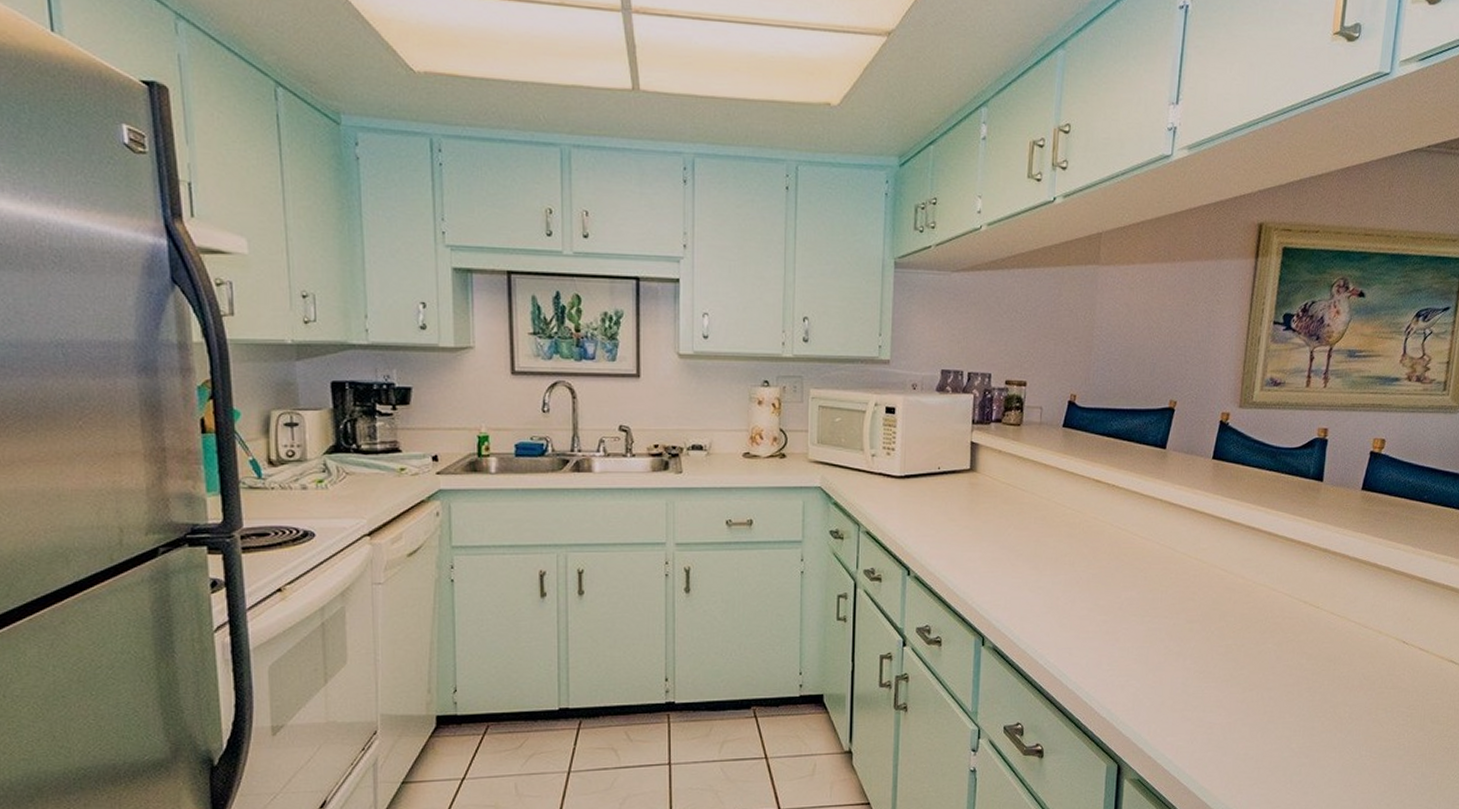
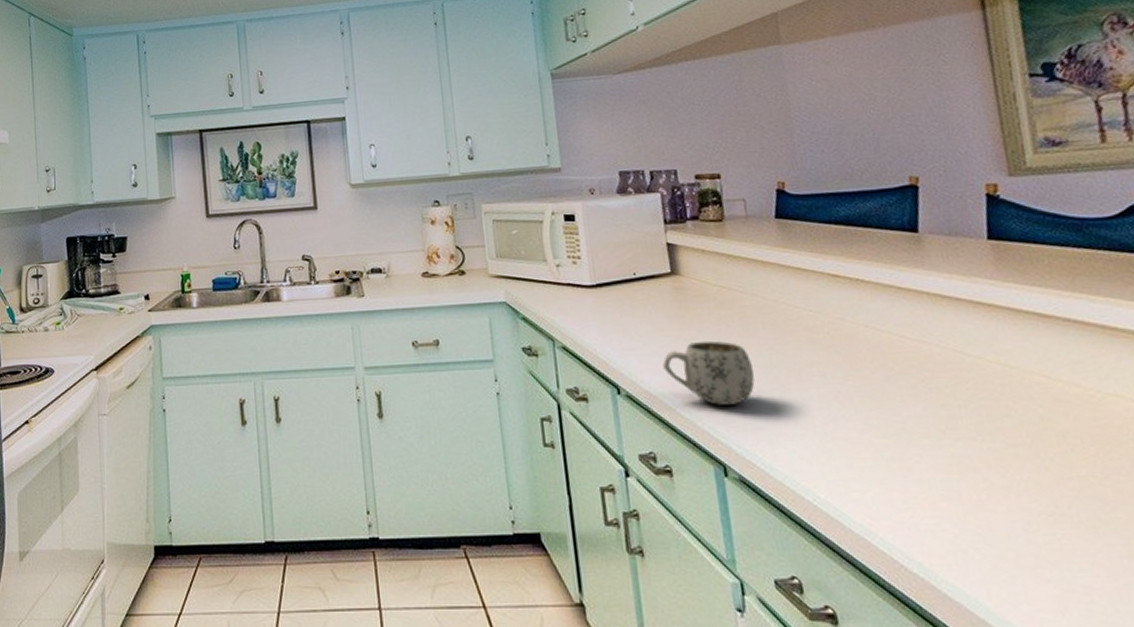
mug: none [949,531,1021,587] -> present [662,340,755,405]

